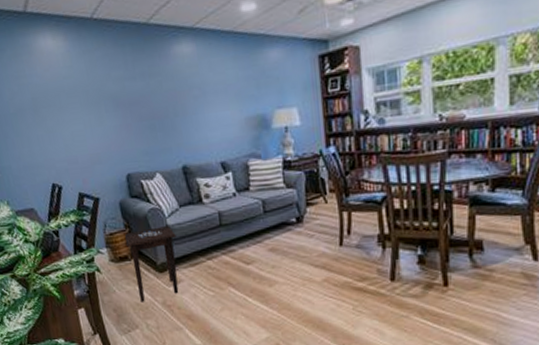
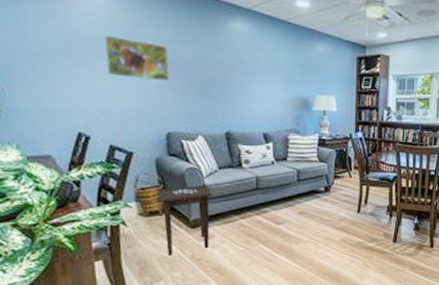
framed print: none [63,84,123,124] -> present [103,35,169,82]

